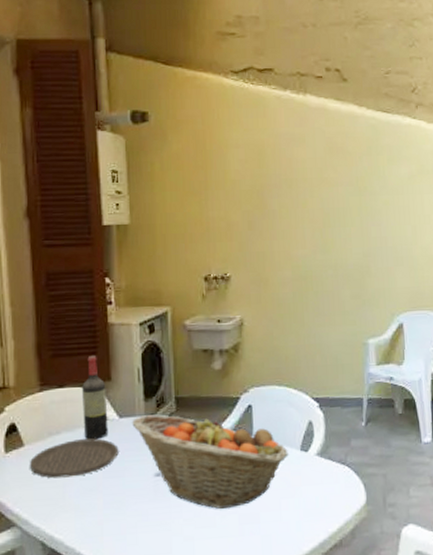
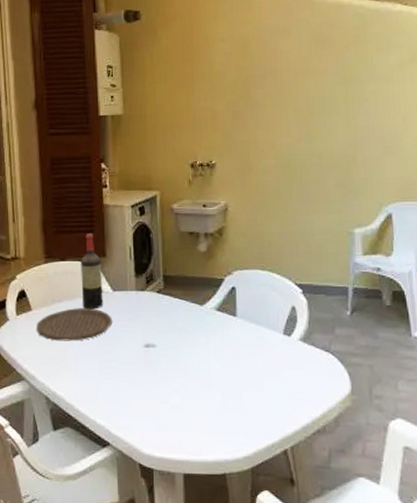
fruit basket: present [132,414,290,509] -> none [124,290,273,383]

